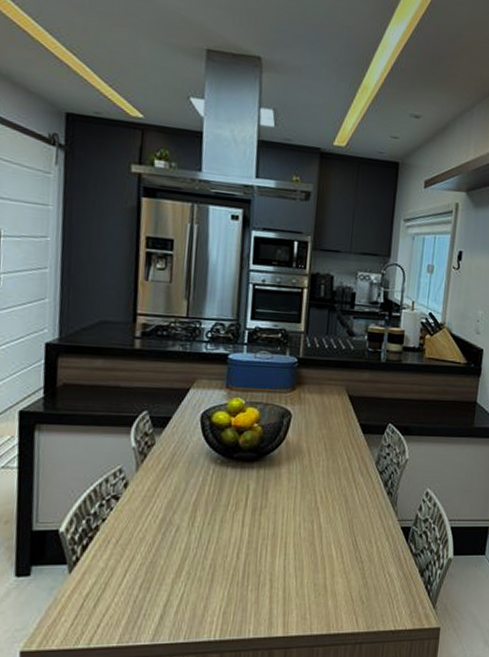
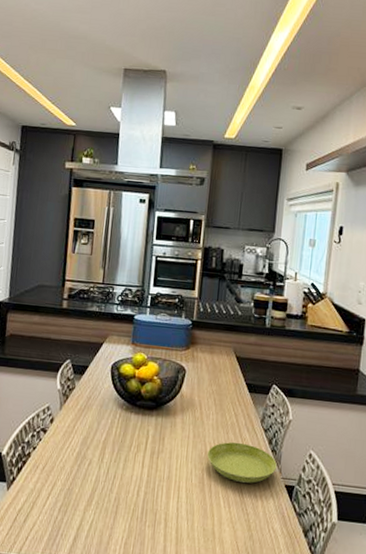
saucer: none [317,488,393,530] -> present [206,442,277,484]

